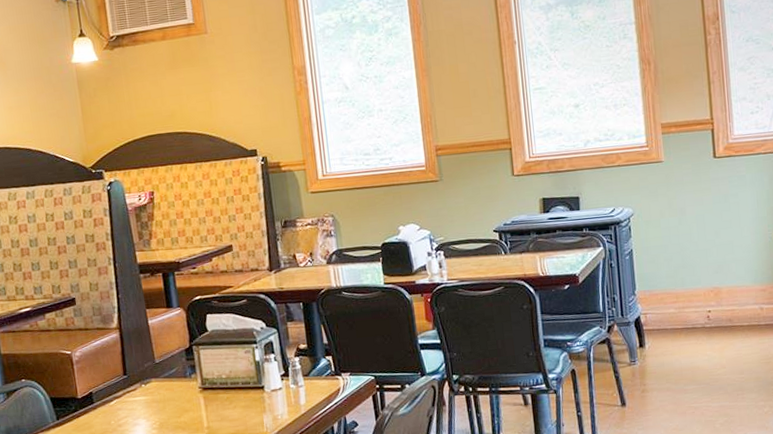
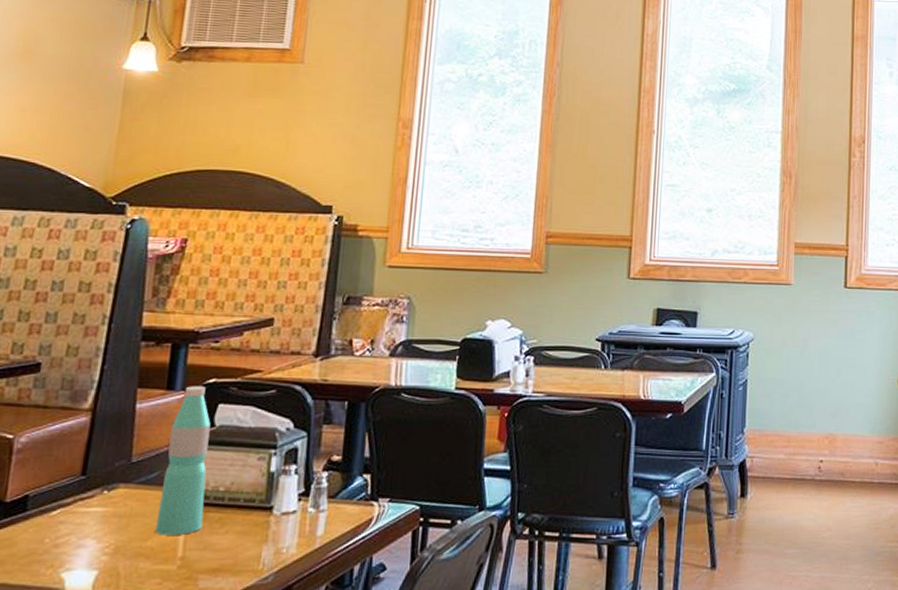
water bottle: none [177,302,217,413] -> present [155,386,211,535]

